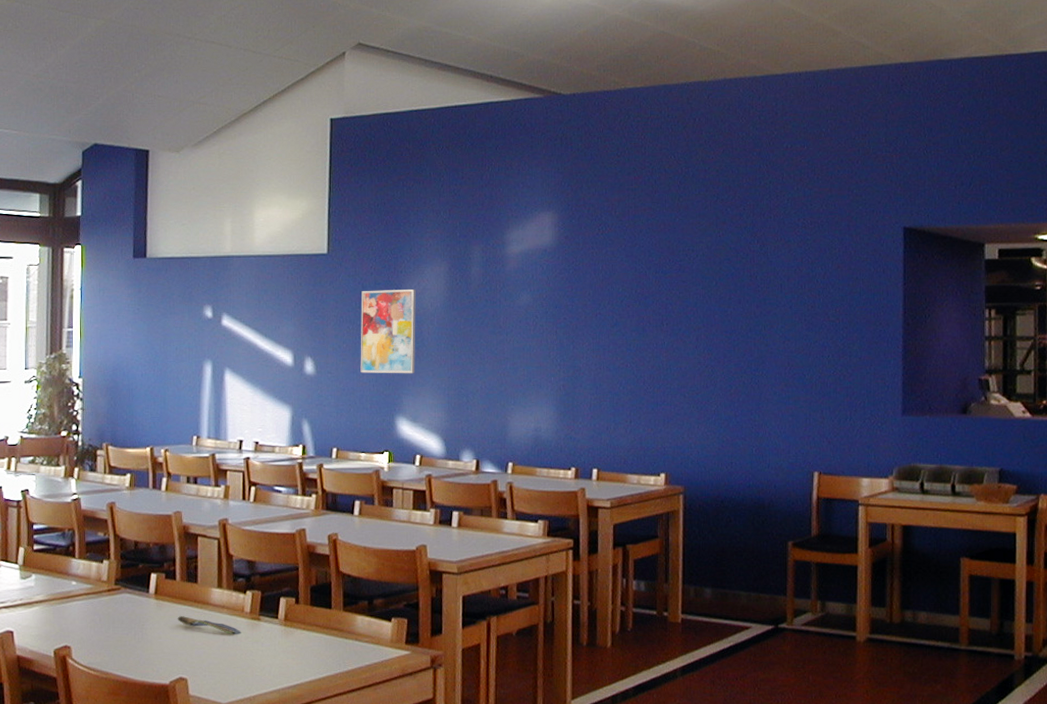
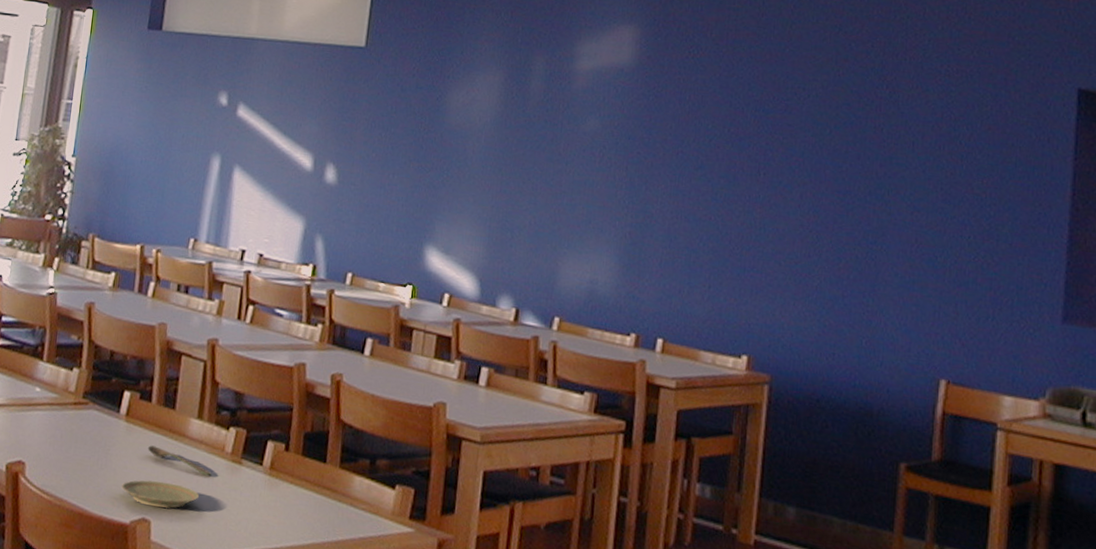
plate: none [159,645,227,667] -> present [122,480,200,509]
wall art: present [360,289,416,374] -> none [389,93,463,198]

